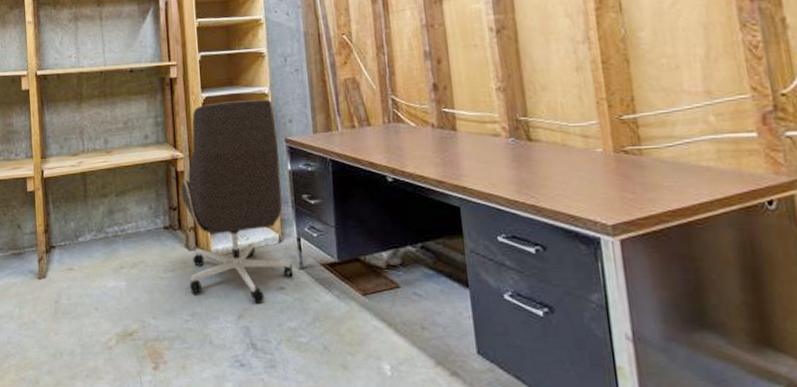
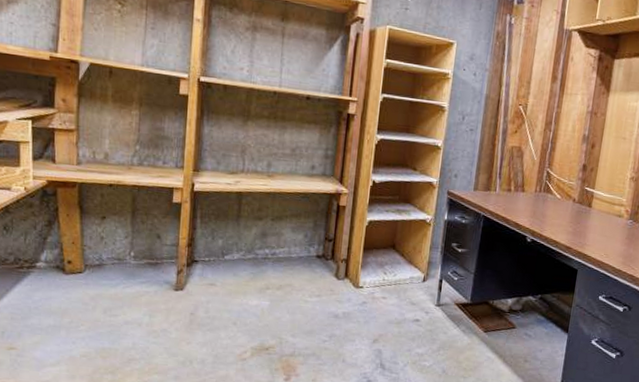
office chair: present [180,99,293,303] -> none [332,146,443,331]

